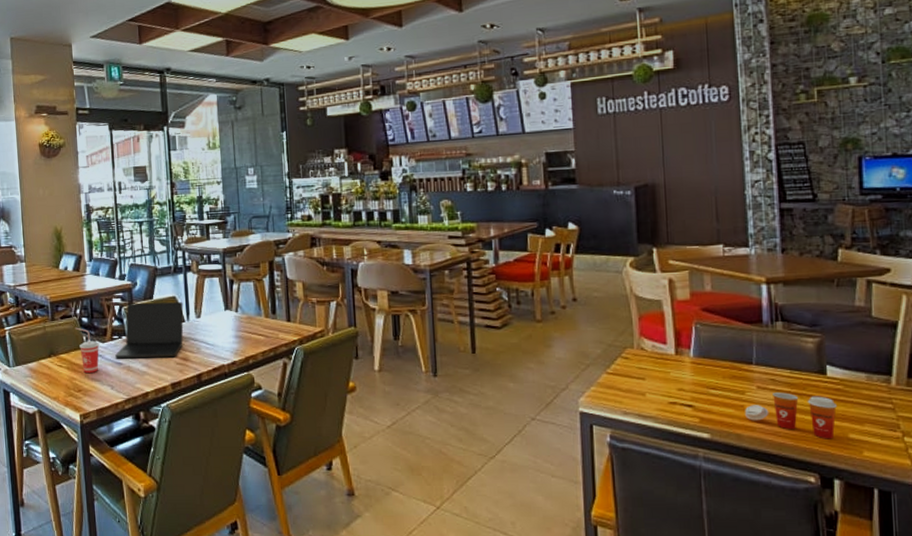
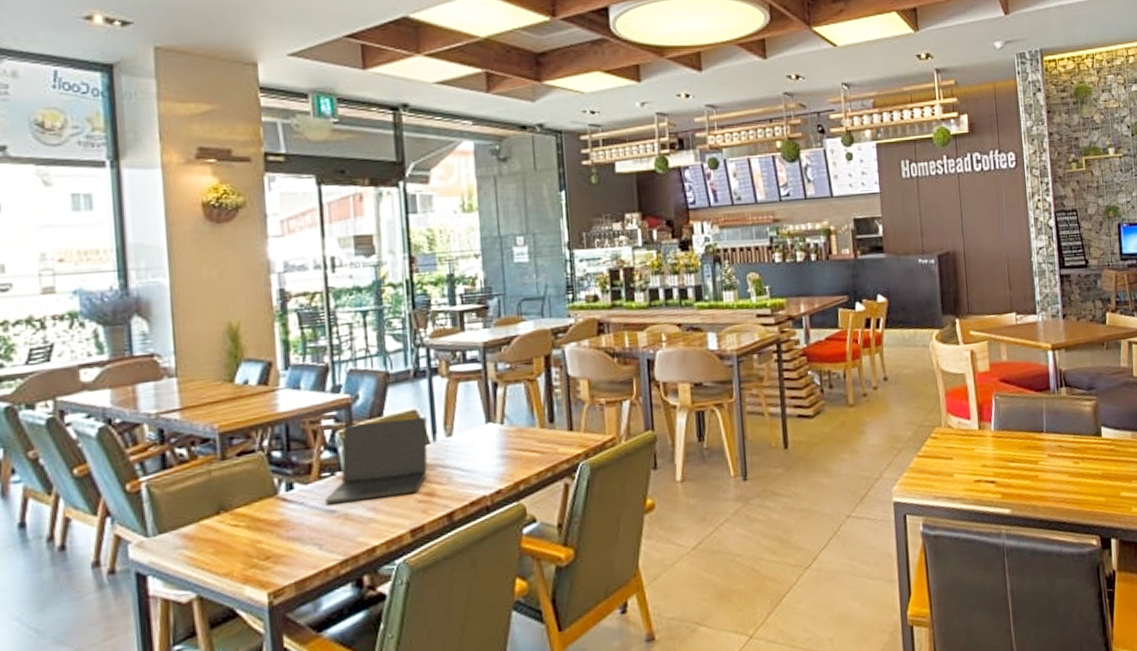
beverage cup: present [75,327,100,374] -> none [260,466,301,532]
beverage cup: present [745,392,838,439] -> none [1039,457,1112,500]

